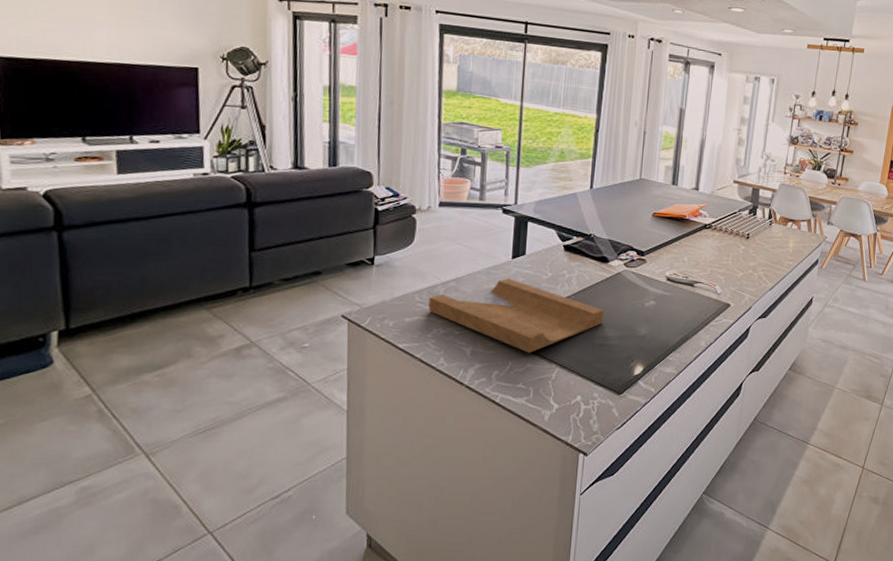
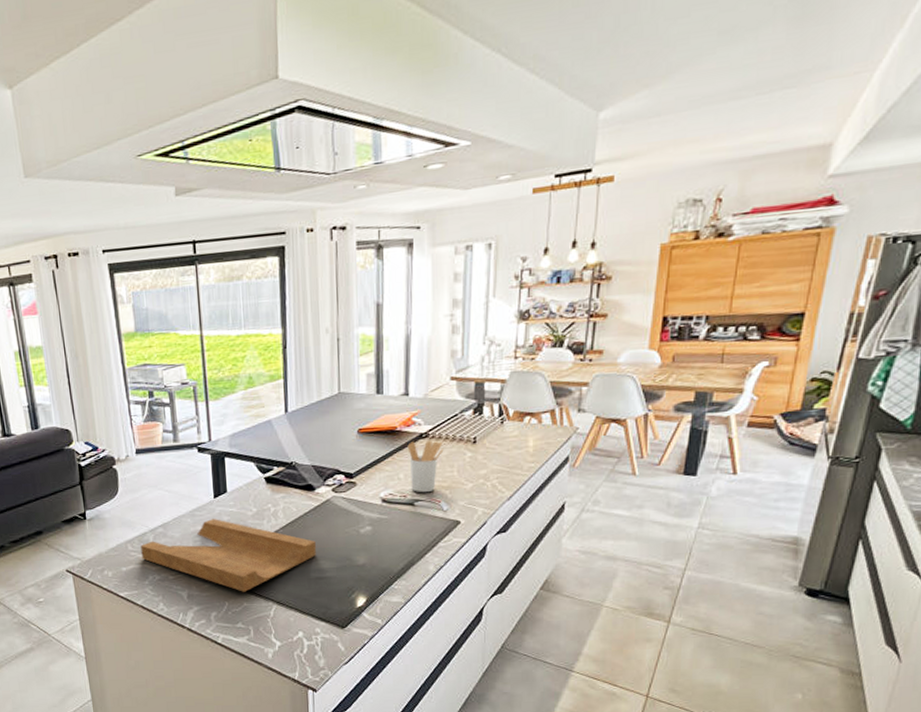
utensil holder: none [693,230,723,277] -> present [407,440,444,493]

